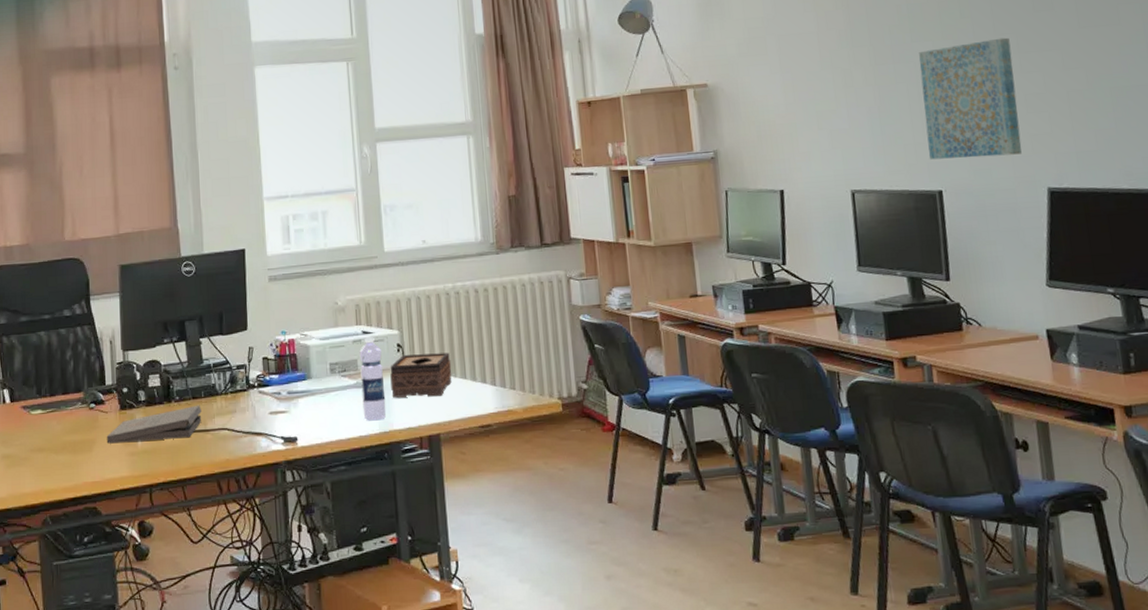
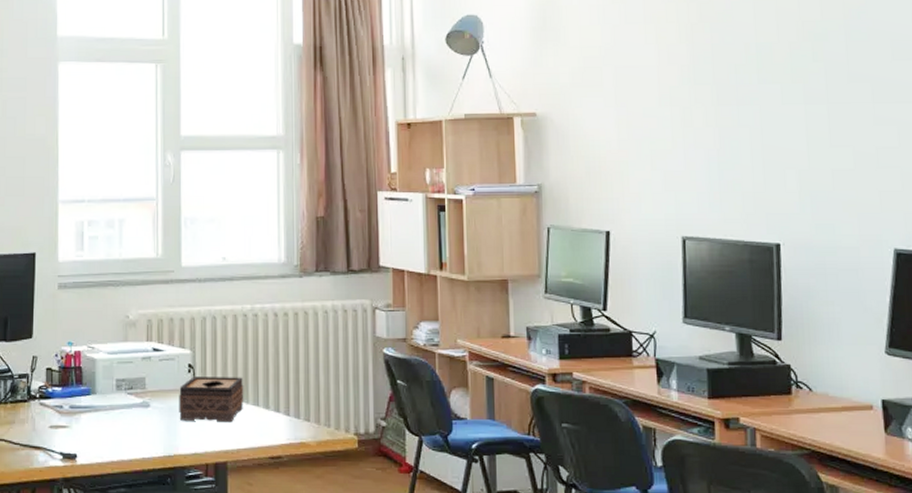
water bottle: present [359,337,387,421] -> none [148,355,172,443]
wall art: present [919,37,1022,160] -> none [765,85,870,211]

